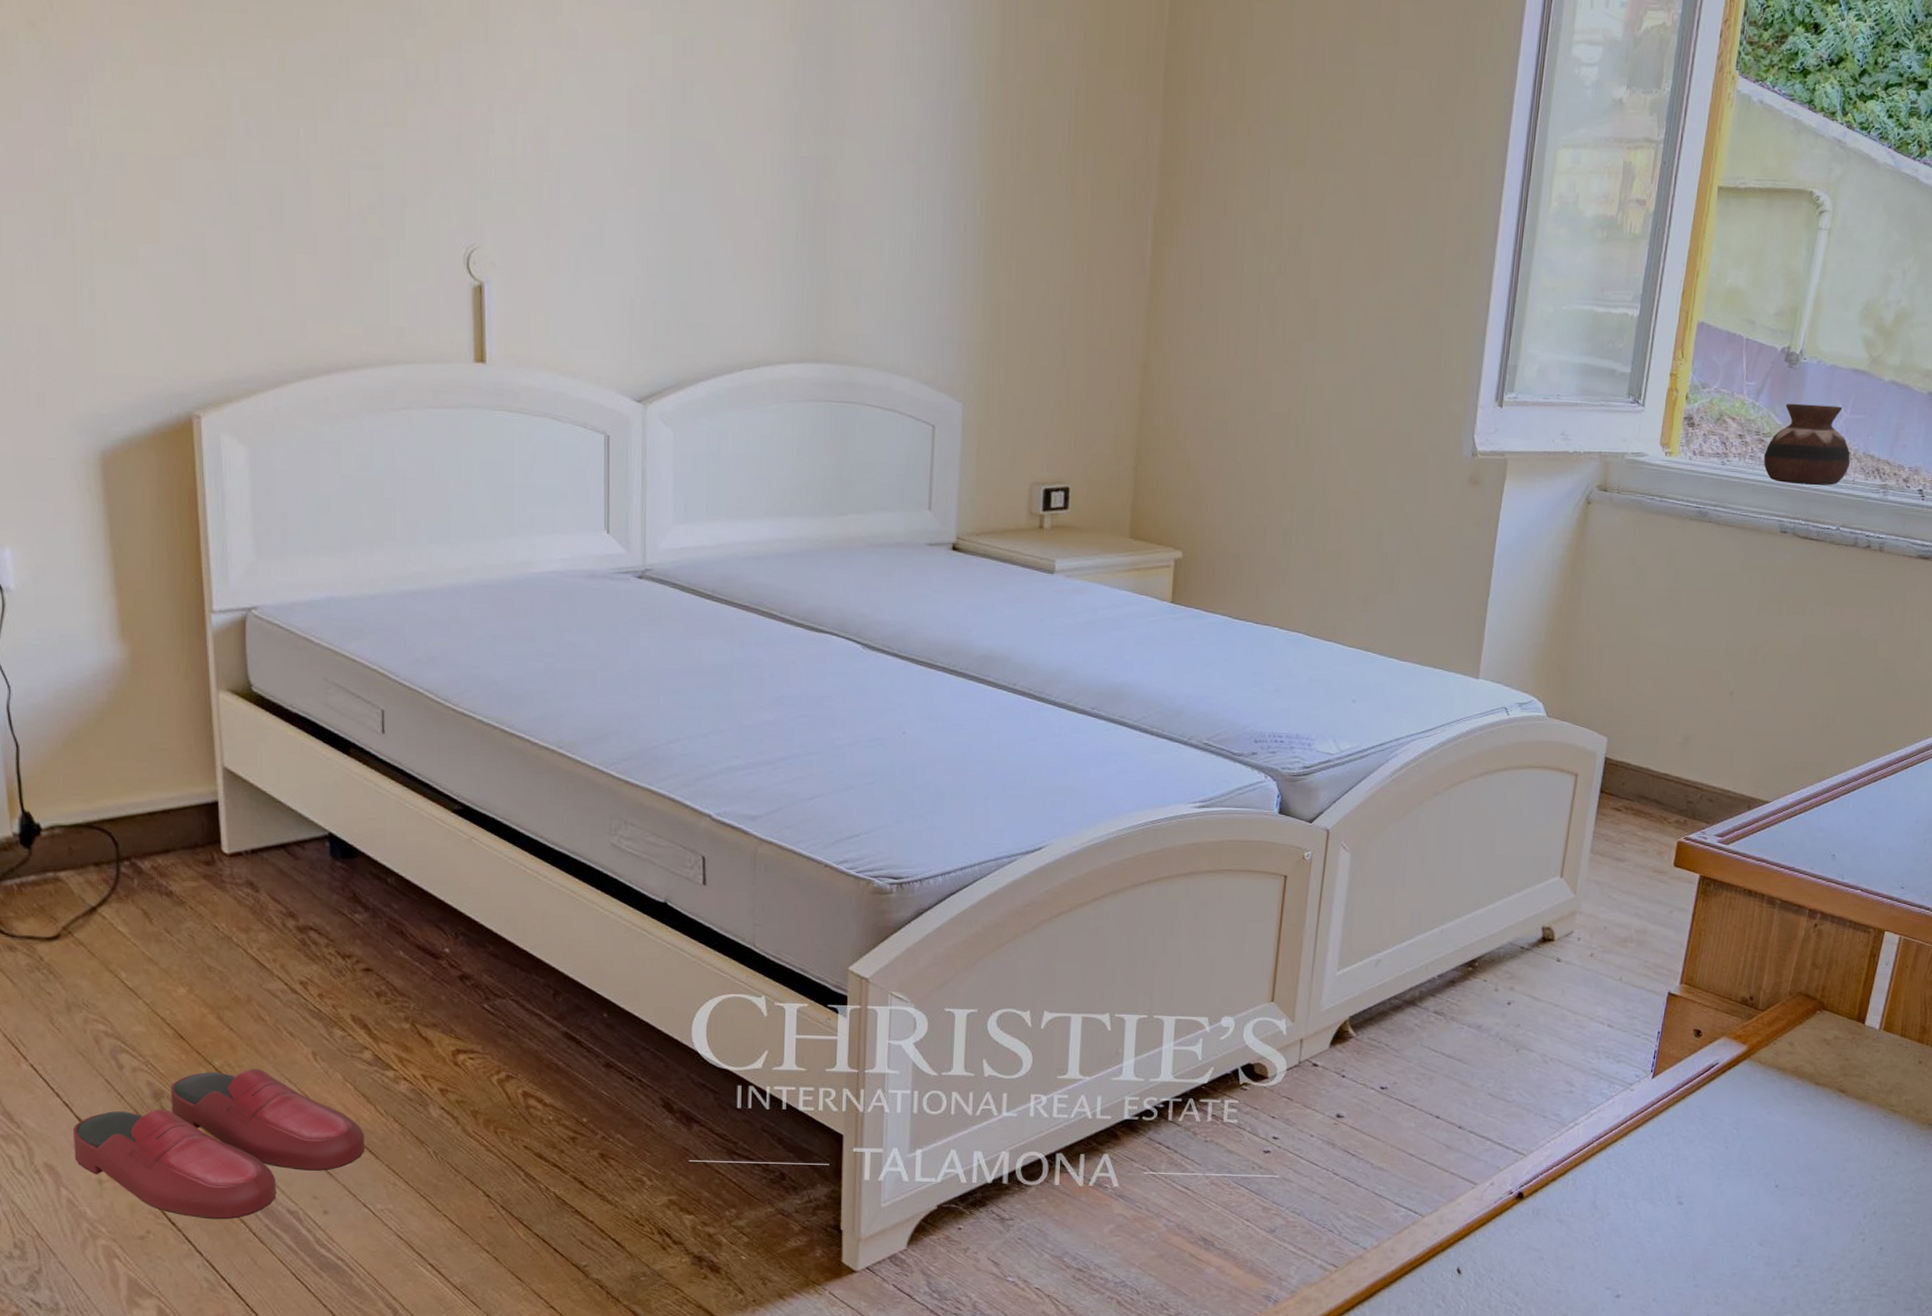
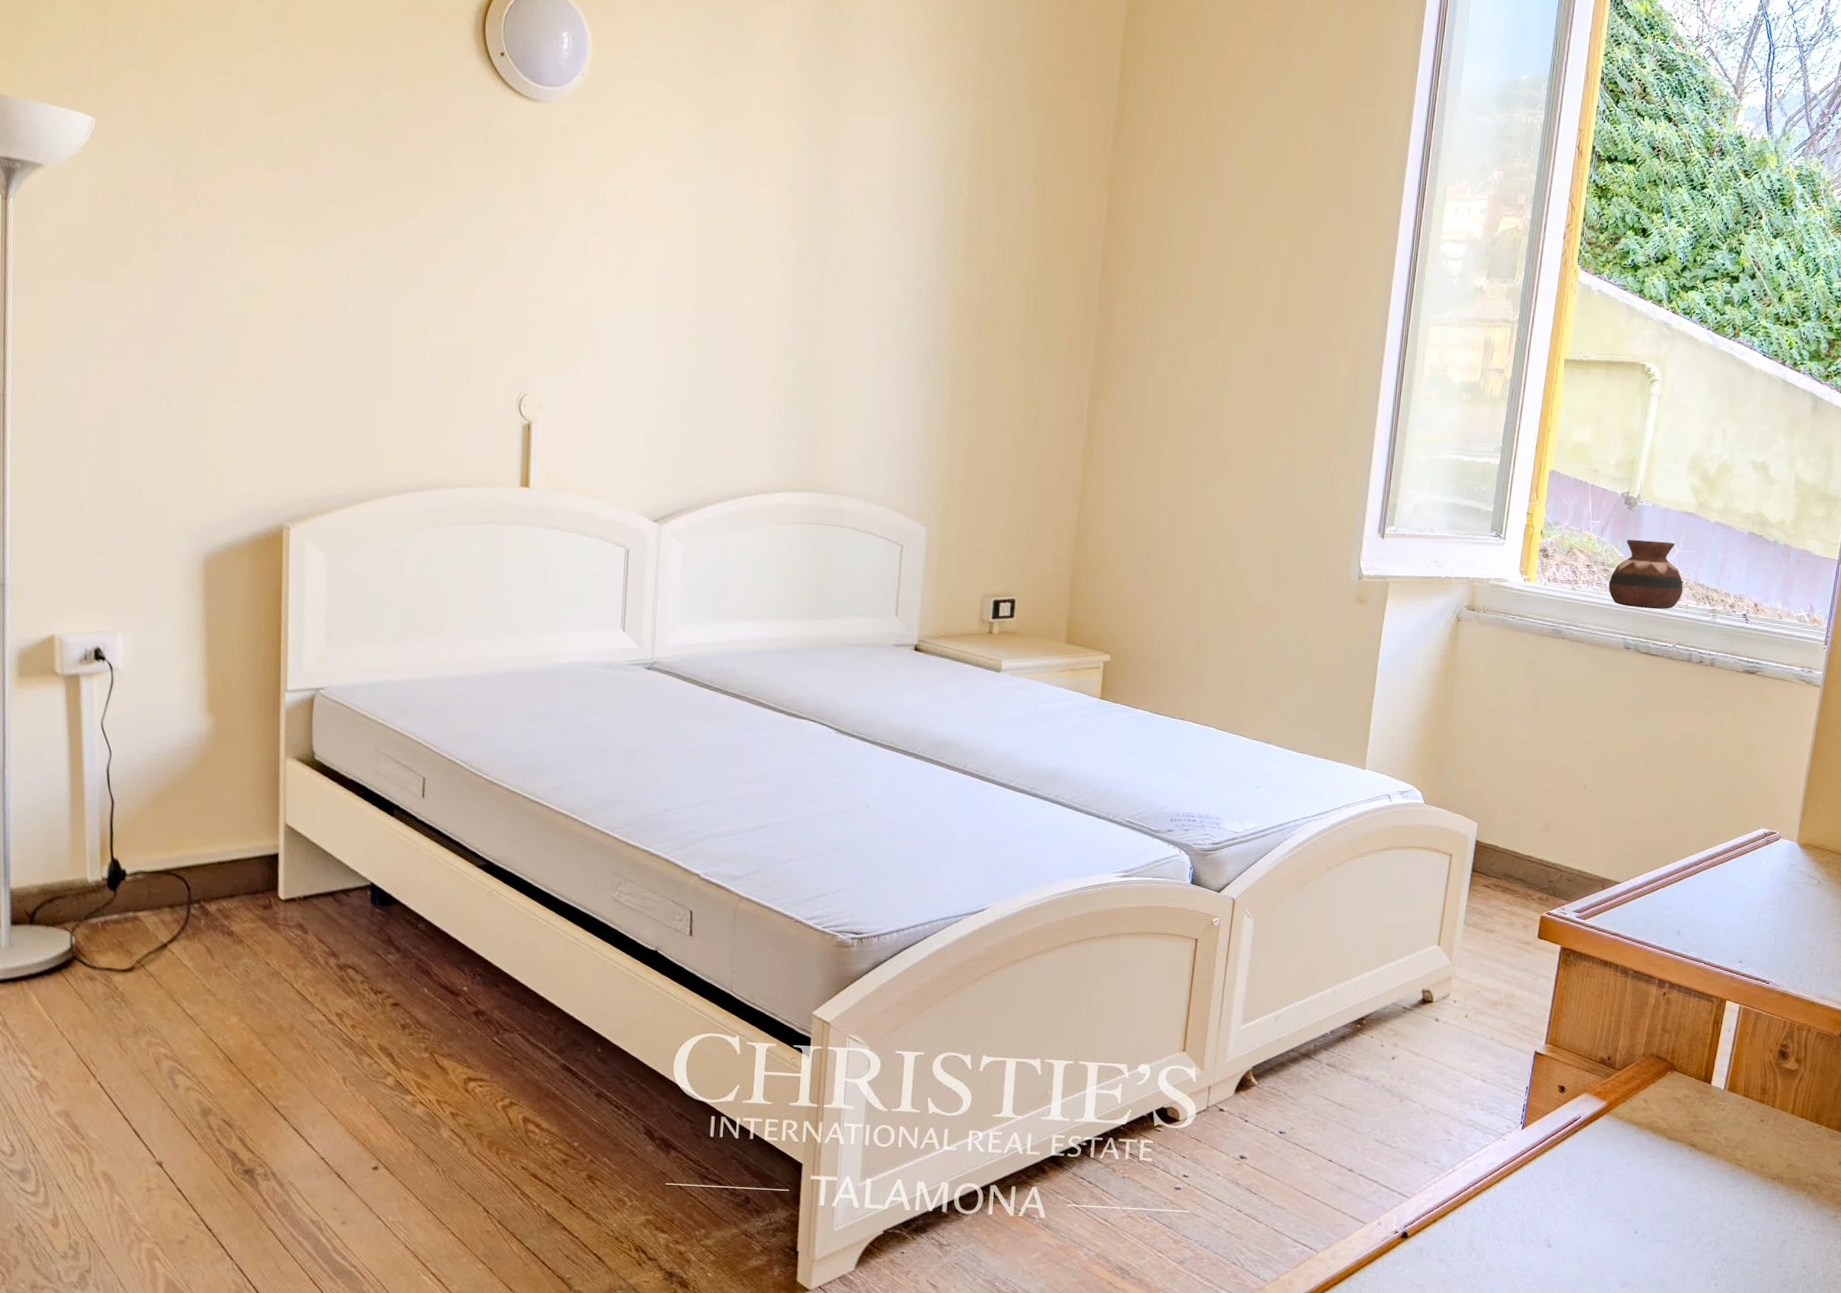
slippers: present [72,1068,365,1219] -> none [129,1090,383,1227]

